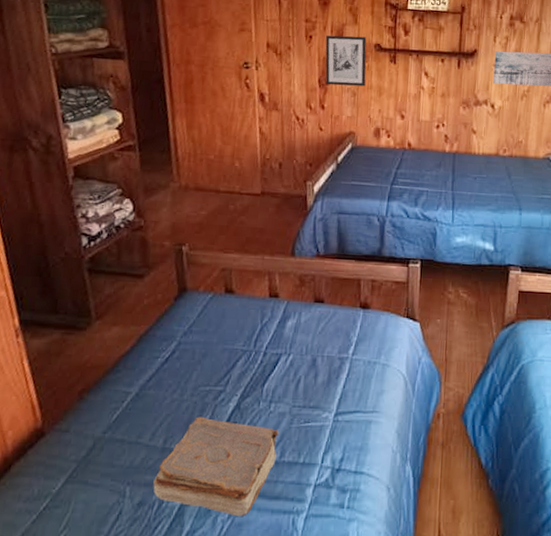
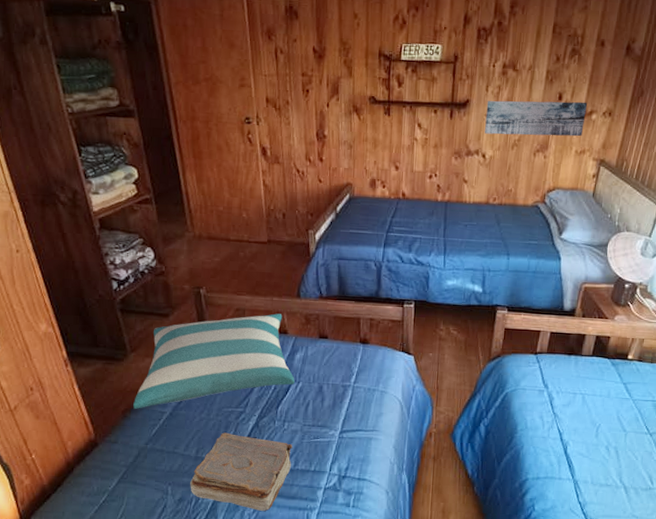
pillow: none [92,274,285,389] -> present [133,313,295,409]
wall art: present [325,35,367,87] -> none [322,88,362,139]

